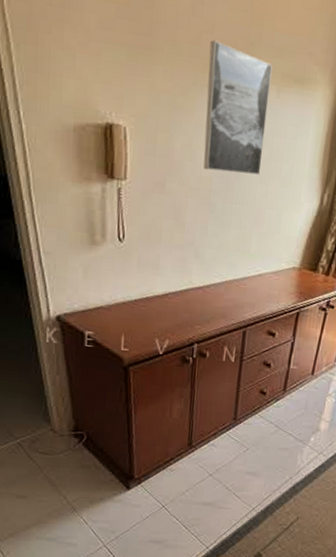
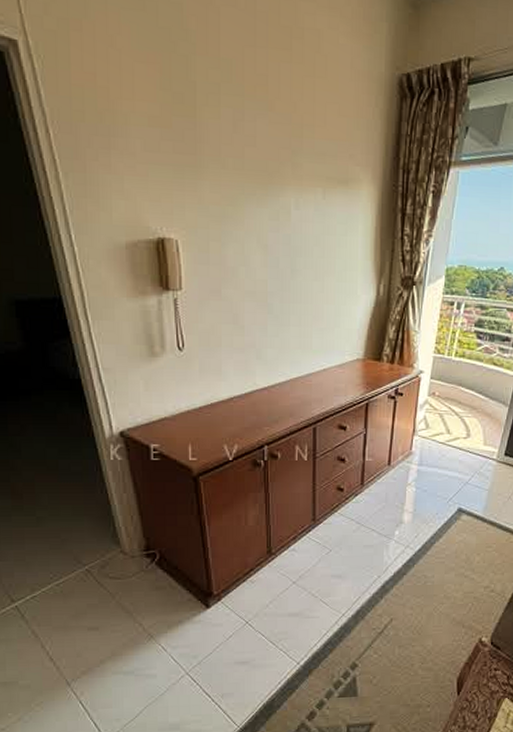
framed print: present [203,40,273,175] -> none [253,152,316,274]

